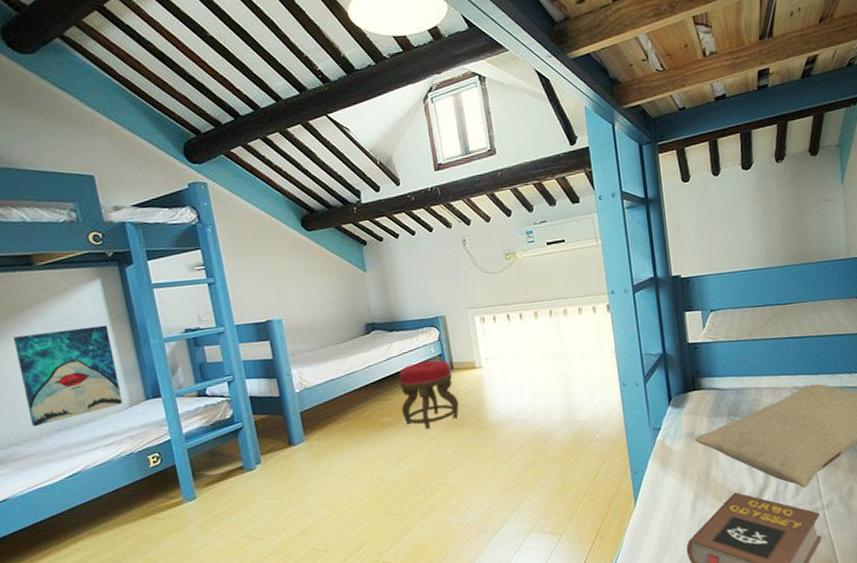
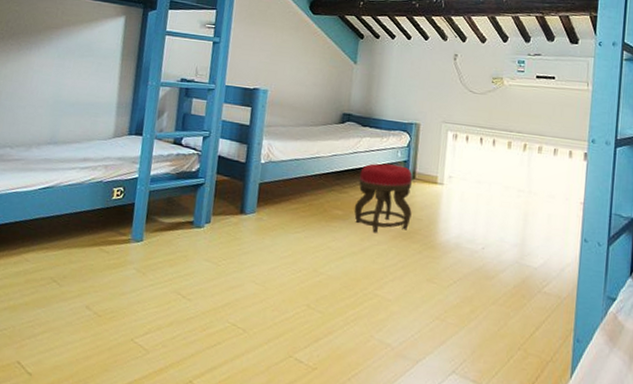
wall art: present [14,325,123,427] -> none [28,50,118,135]

